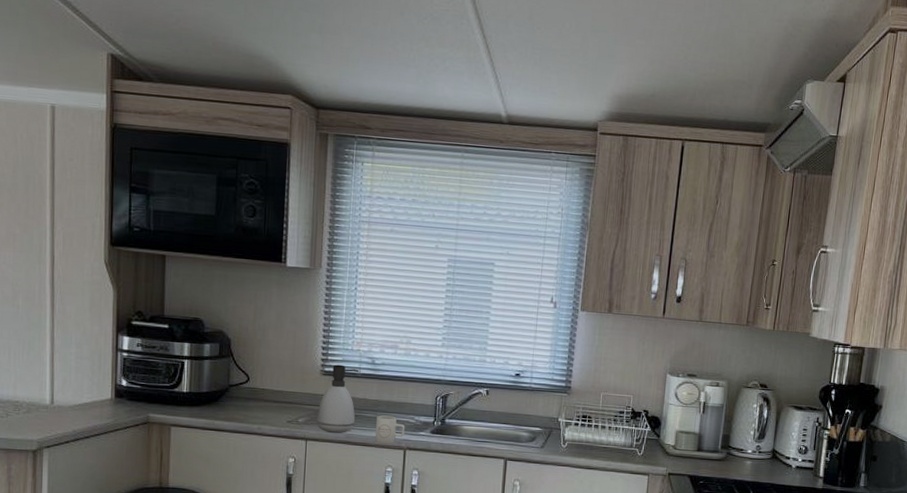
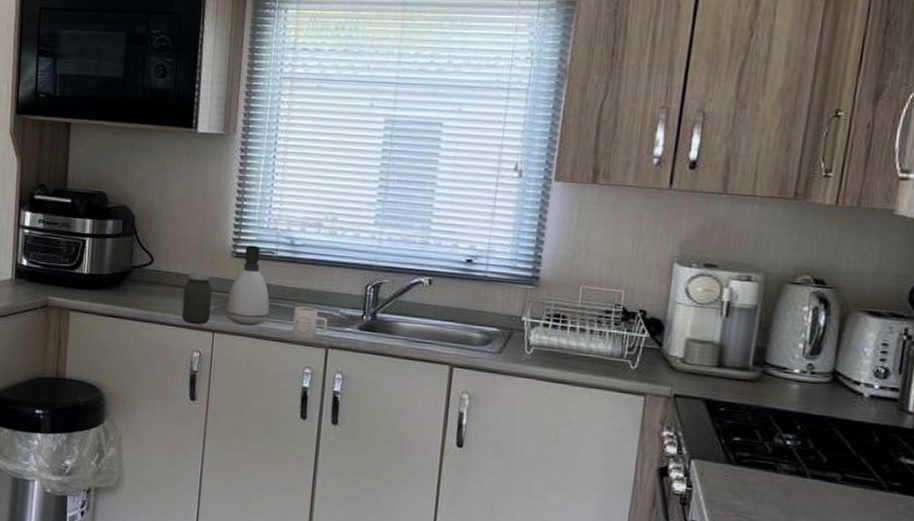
jar: none [277,388,304,435] -> present [181,271,213,325]

